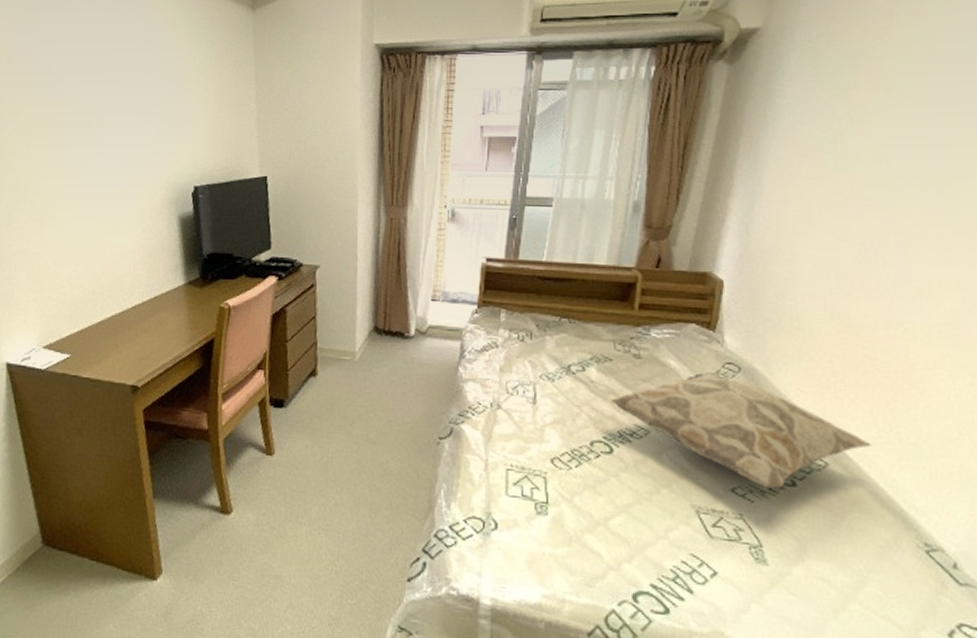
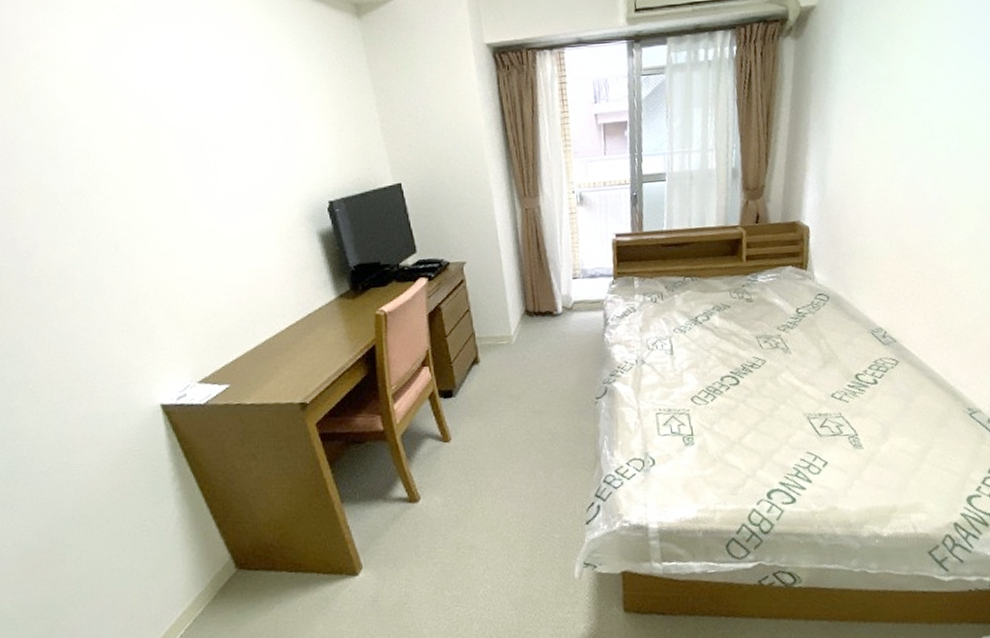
decorative pillow: present [610,372,871,489] -> none [732,304,927,389]

